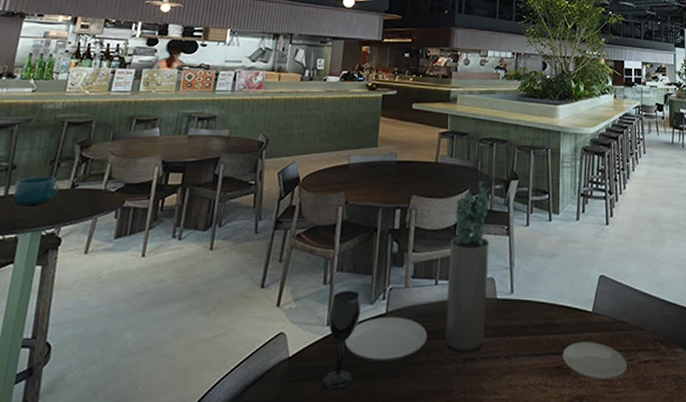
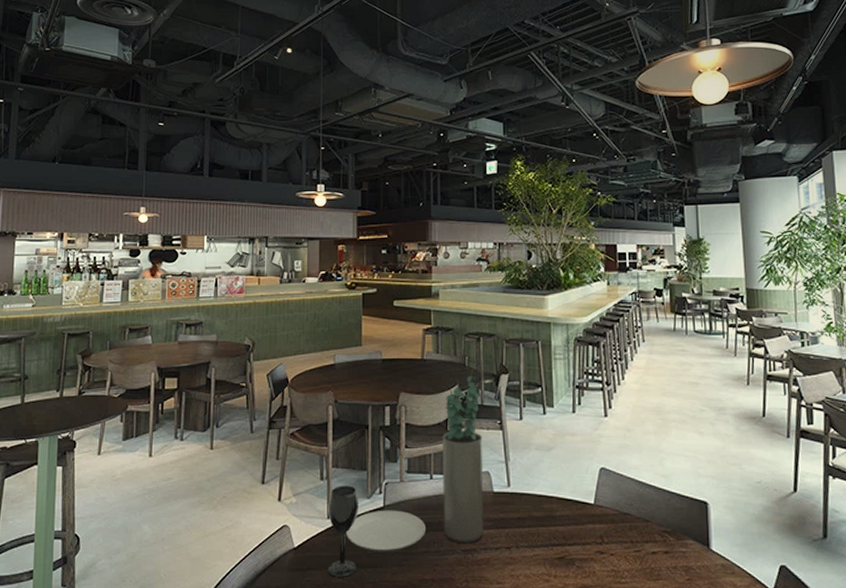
cup: present [12,176,60,206] -> none [28,384,68,413]
plate: present [562,342,627,380] -> none [565,533,633,570]

